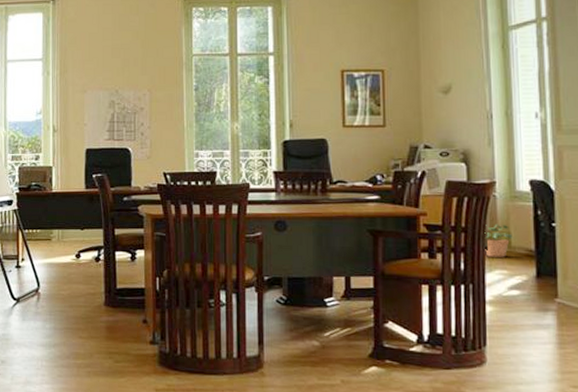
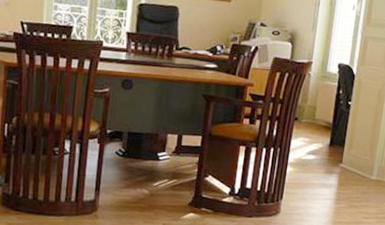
potted plant: present [484,224,514,257] -> none [294,98,319,127]

